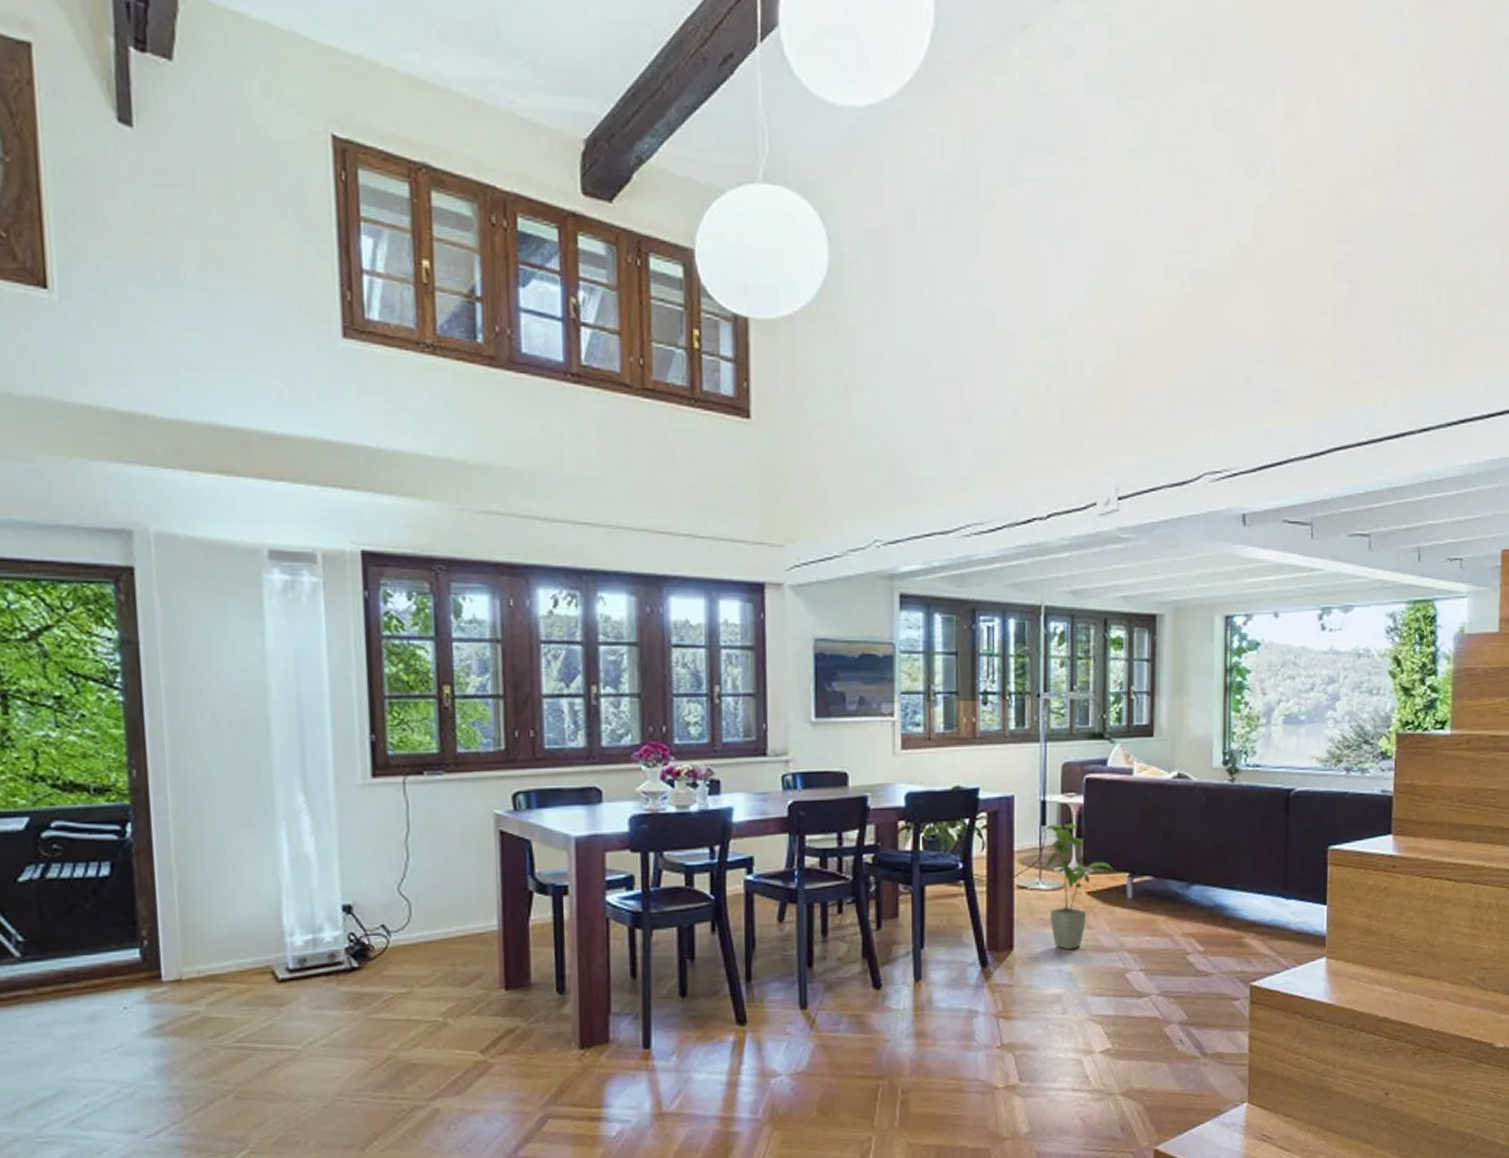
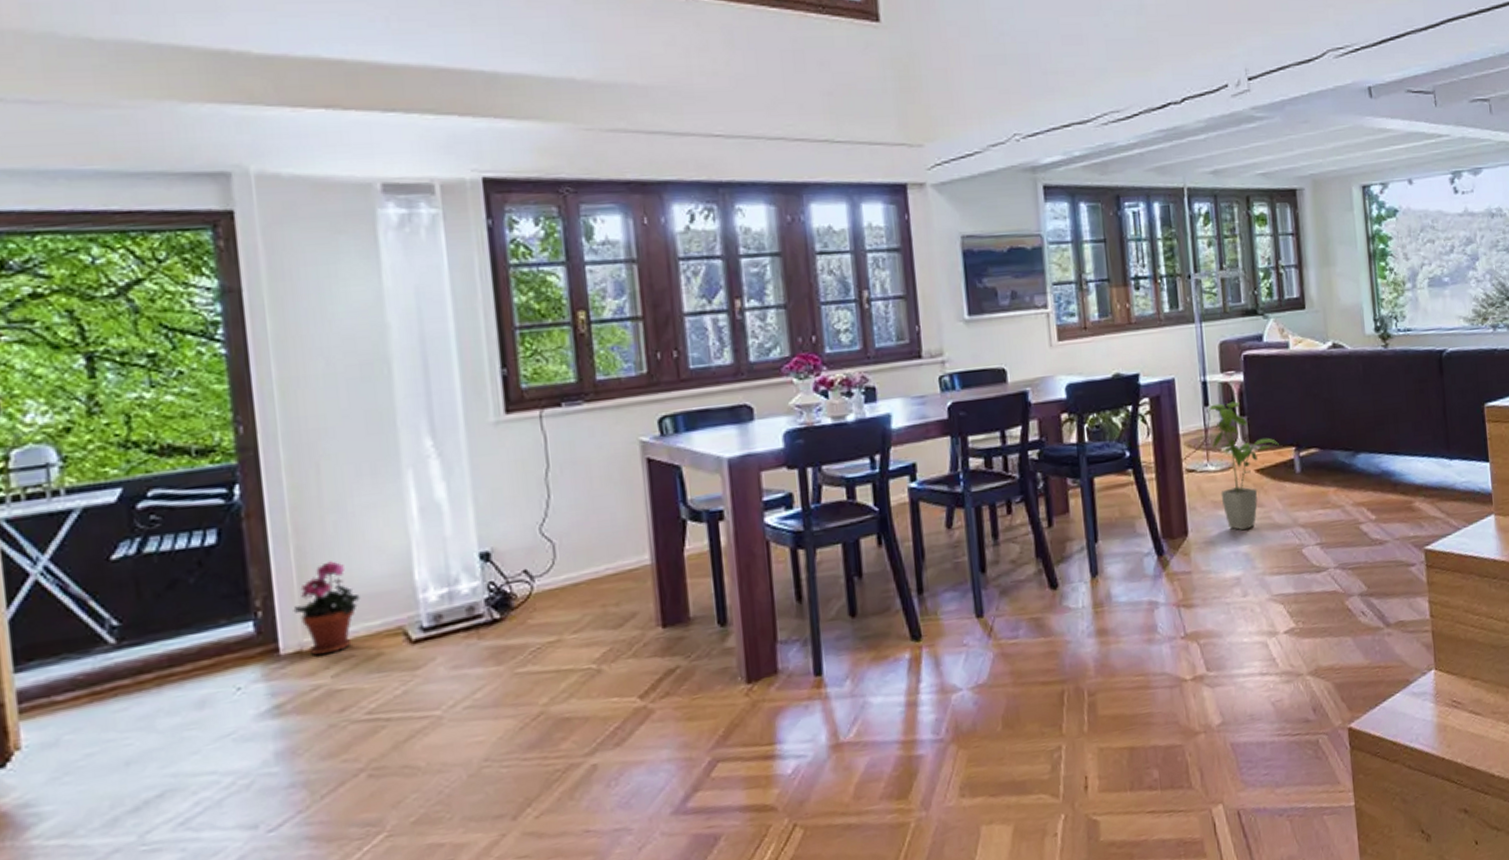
potted plant: none [175,900,234,985] -> present [293,561,361,656]

